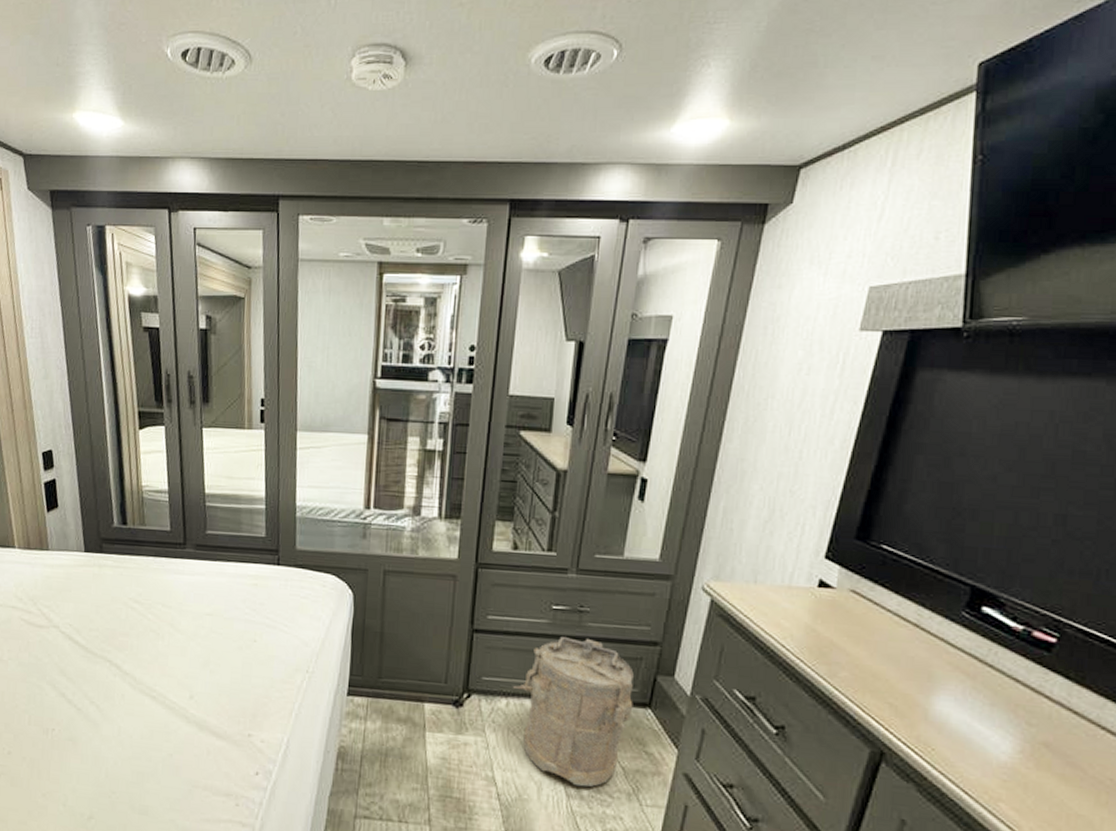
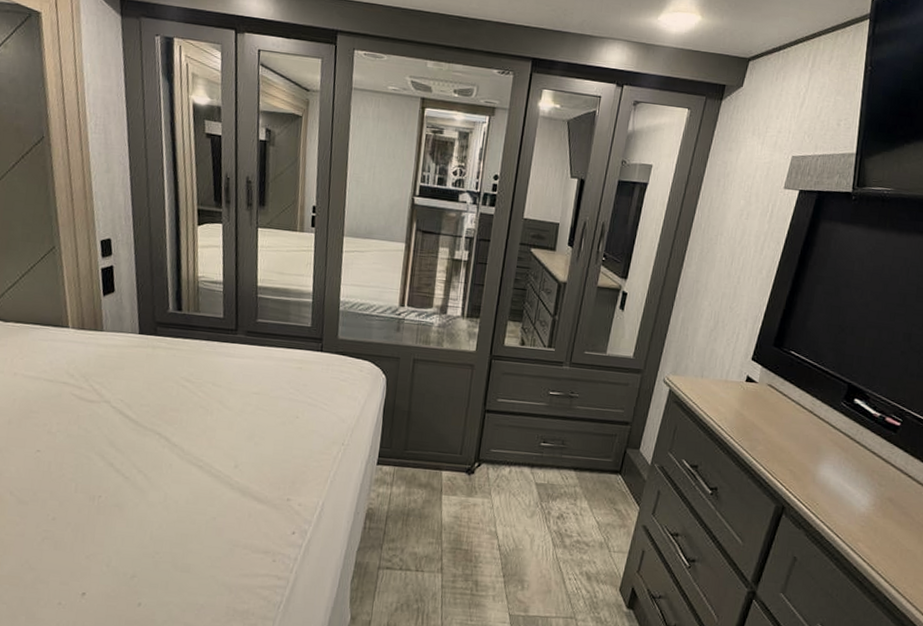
laundry hamper: present [513,637,634,787] -> none [515,417,610,538]

